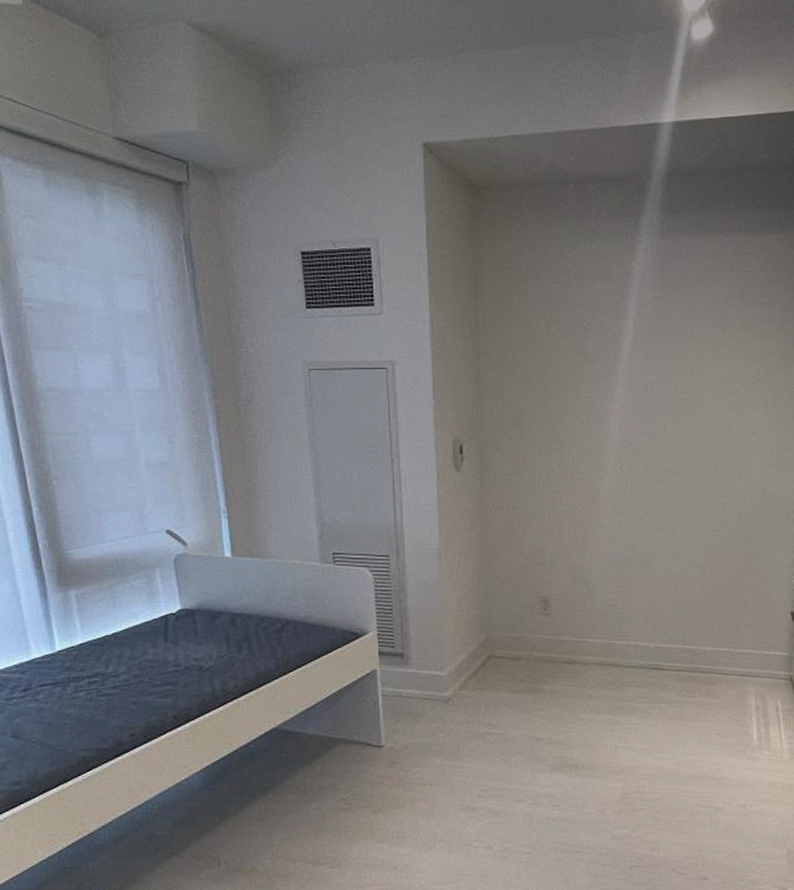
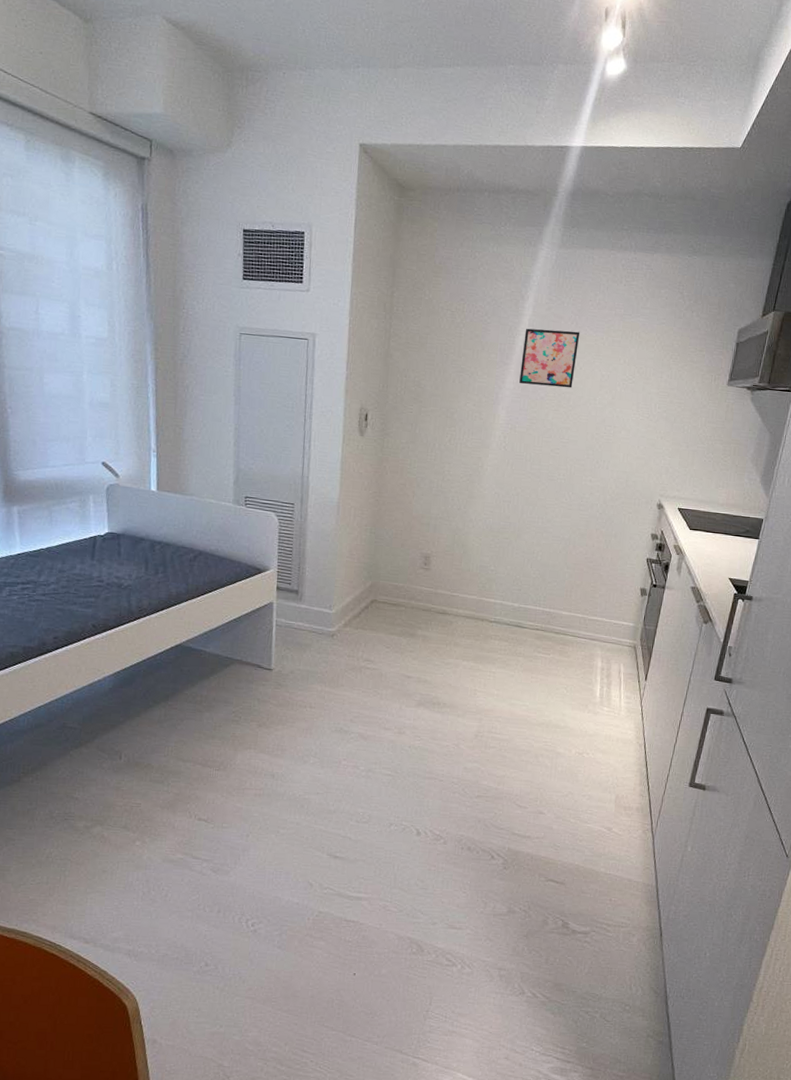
wall art: none [630,329,693,395] -> present [519,328,580,388]

